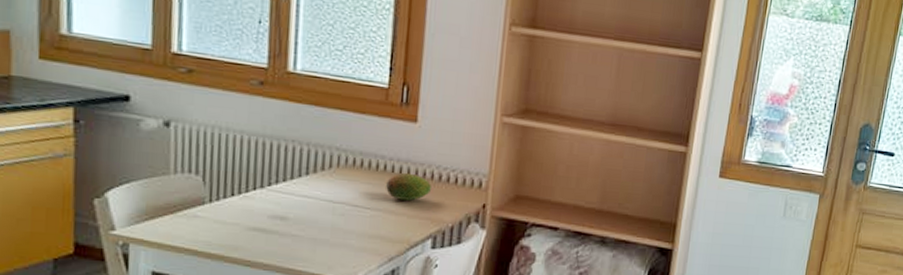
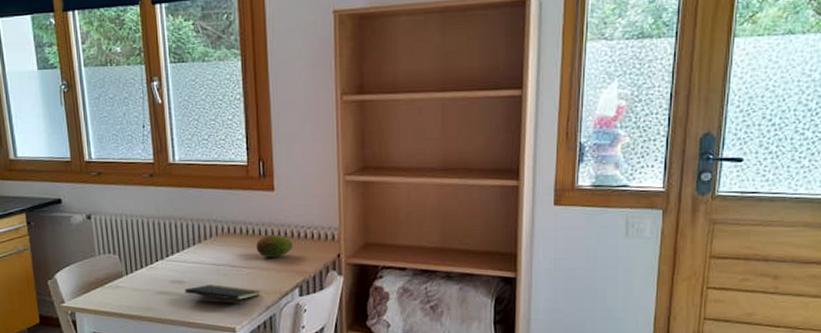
notepad: none [287,224,385,257] -> present [185,284,261,308]

